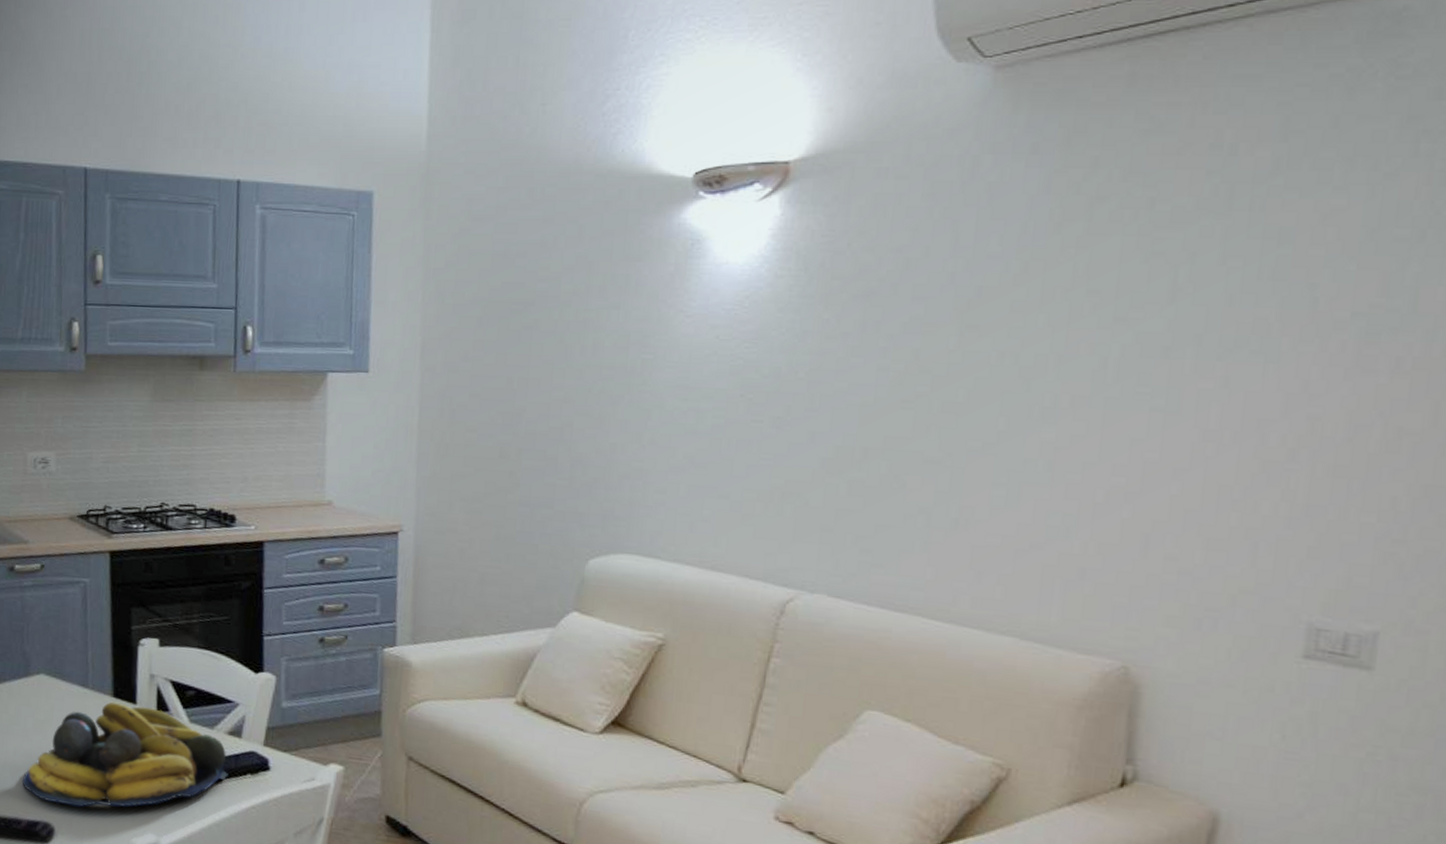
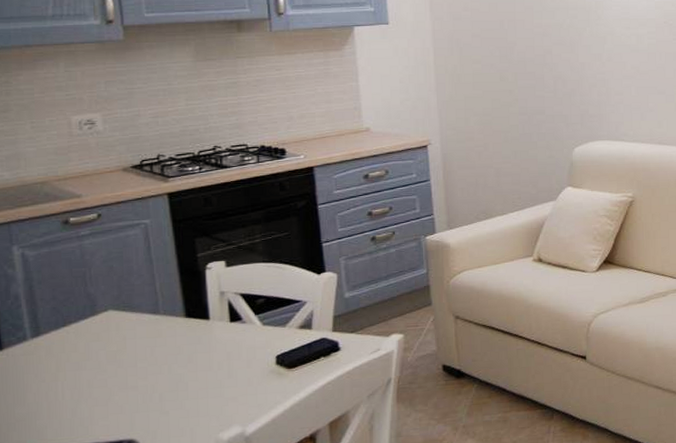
fruit bowl: present [22,701,228,808] -> none [99,320,303,421]

